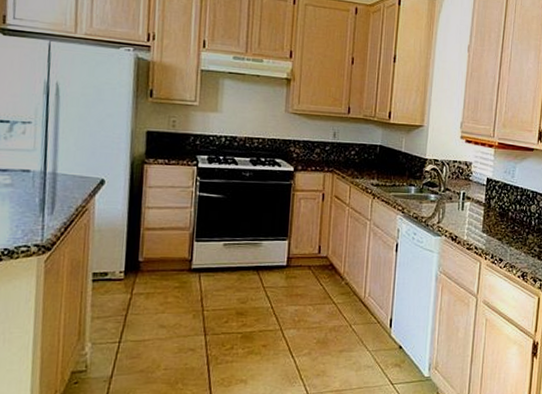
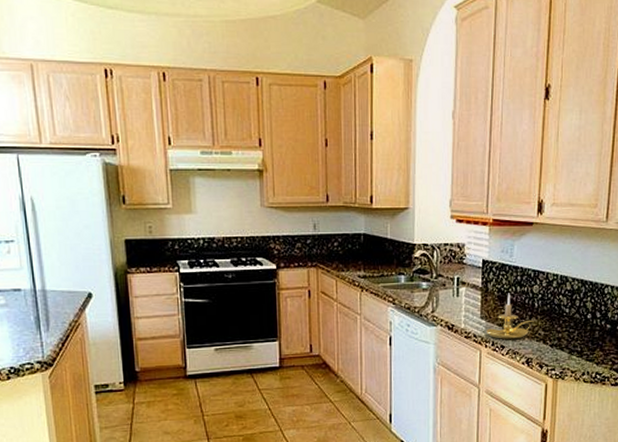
candle holder: none [487,210,530,253] -> present [486,293,534,339]

